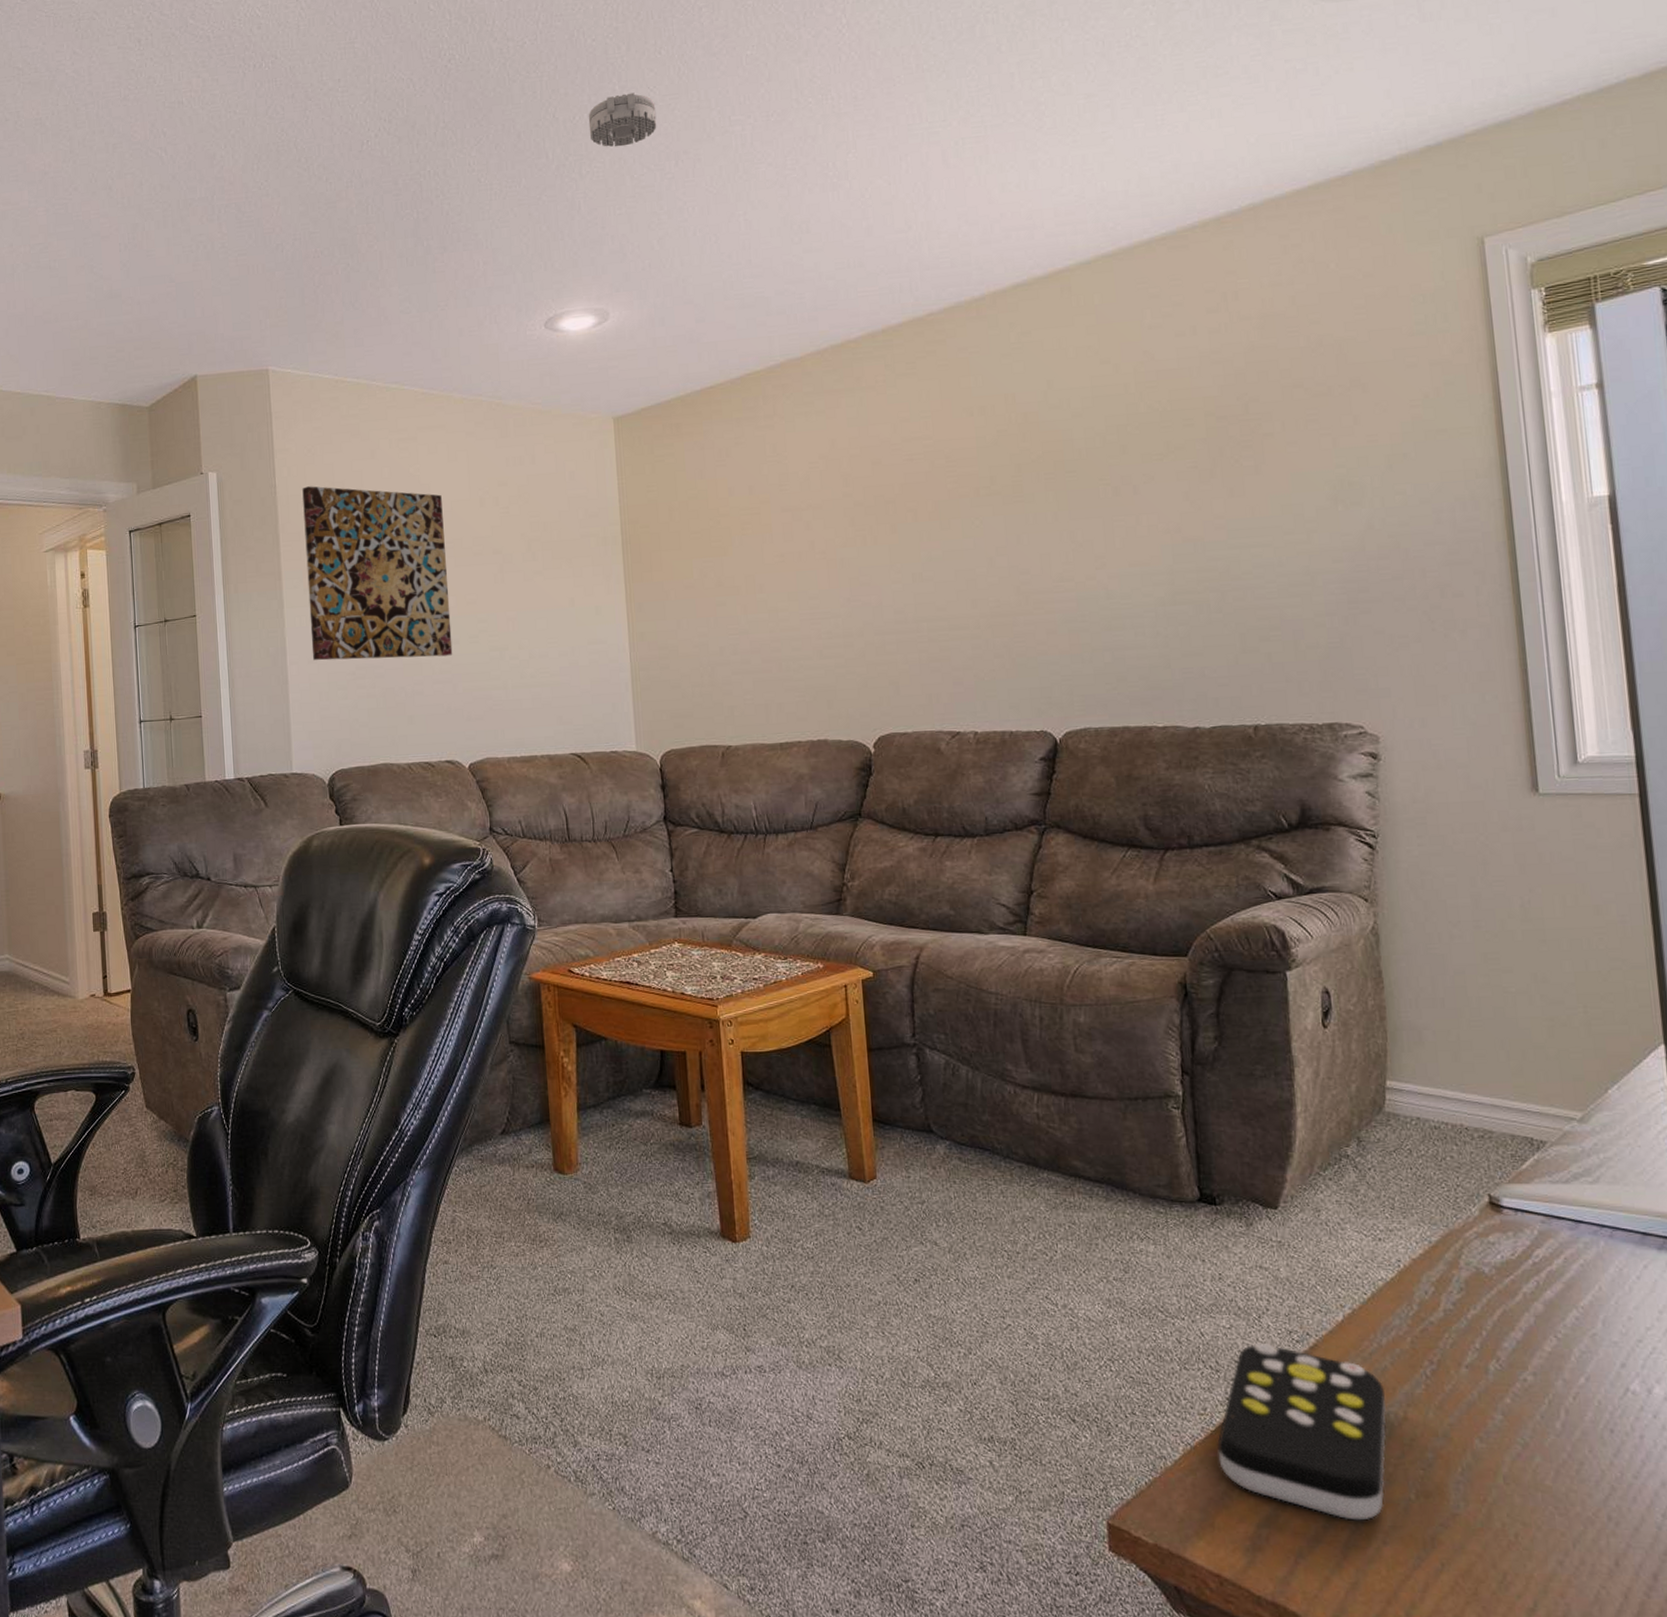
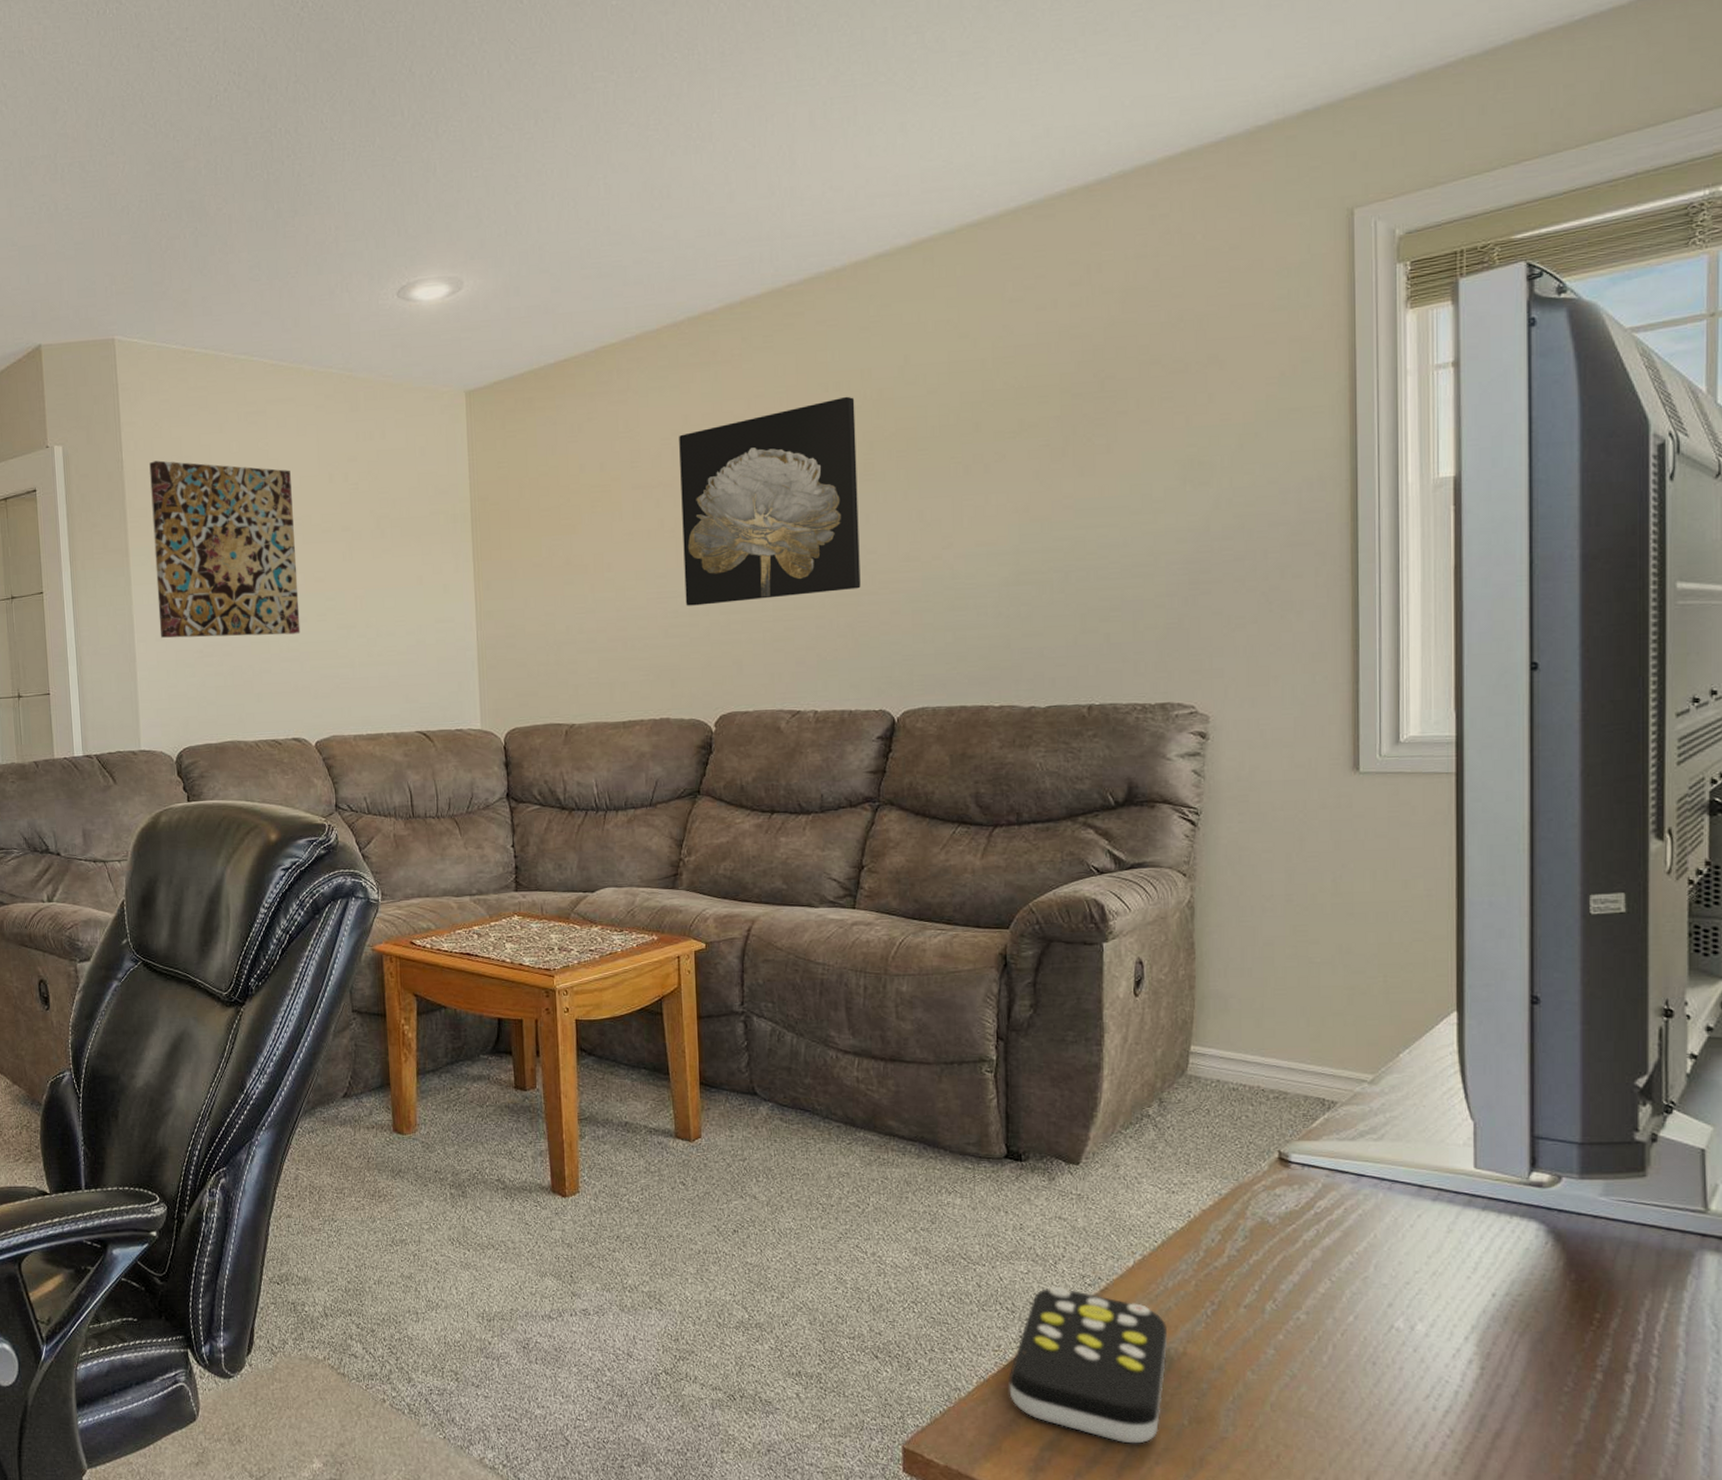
smoke detector: present [588,92,657,147] -> none [445,45,517,105]
wall art: none [826,420,1015,627] -> present [679,396,861,606]

